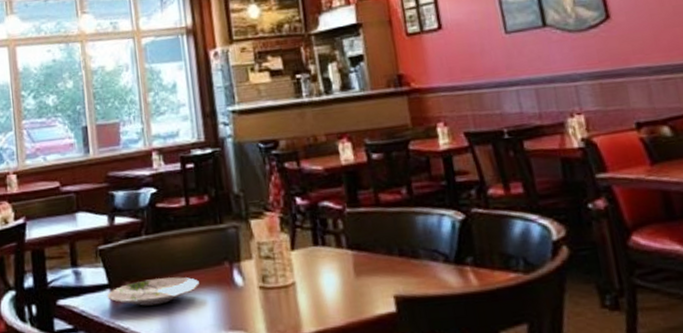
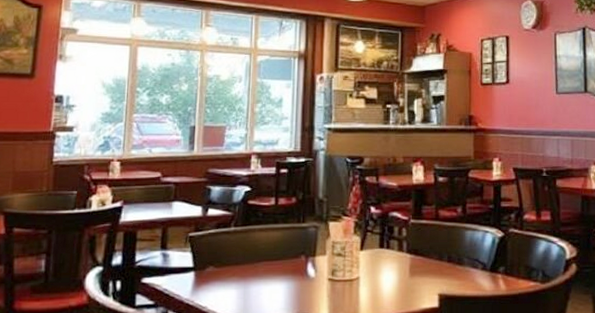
plate: present [107,277,199,307] -> none [191,265,276,290]

